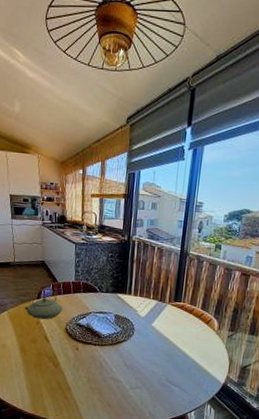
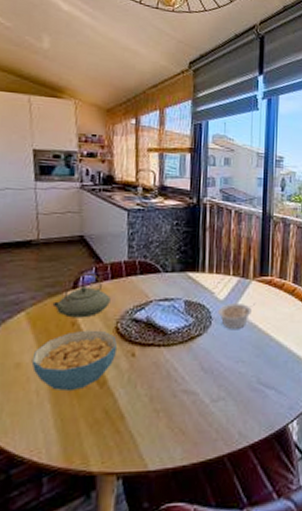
cereal bowl: none [12,328,66,367] -> present [31,330,117,392]
legume: none [139,319,170,340] -> present [218,302,256,329]

